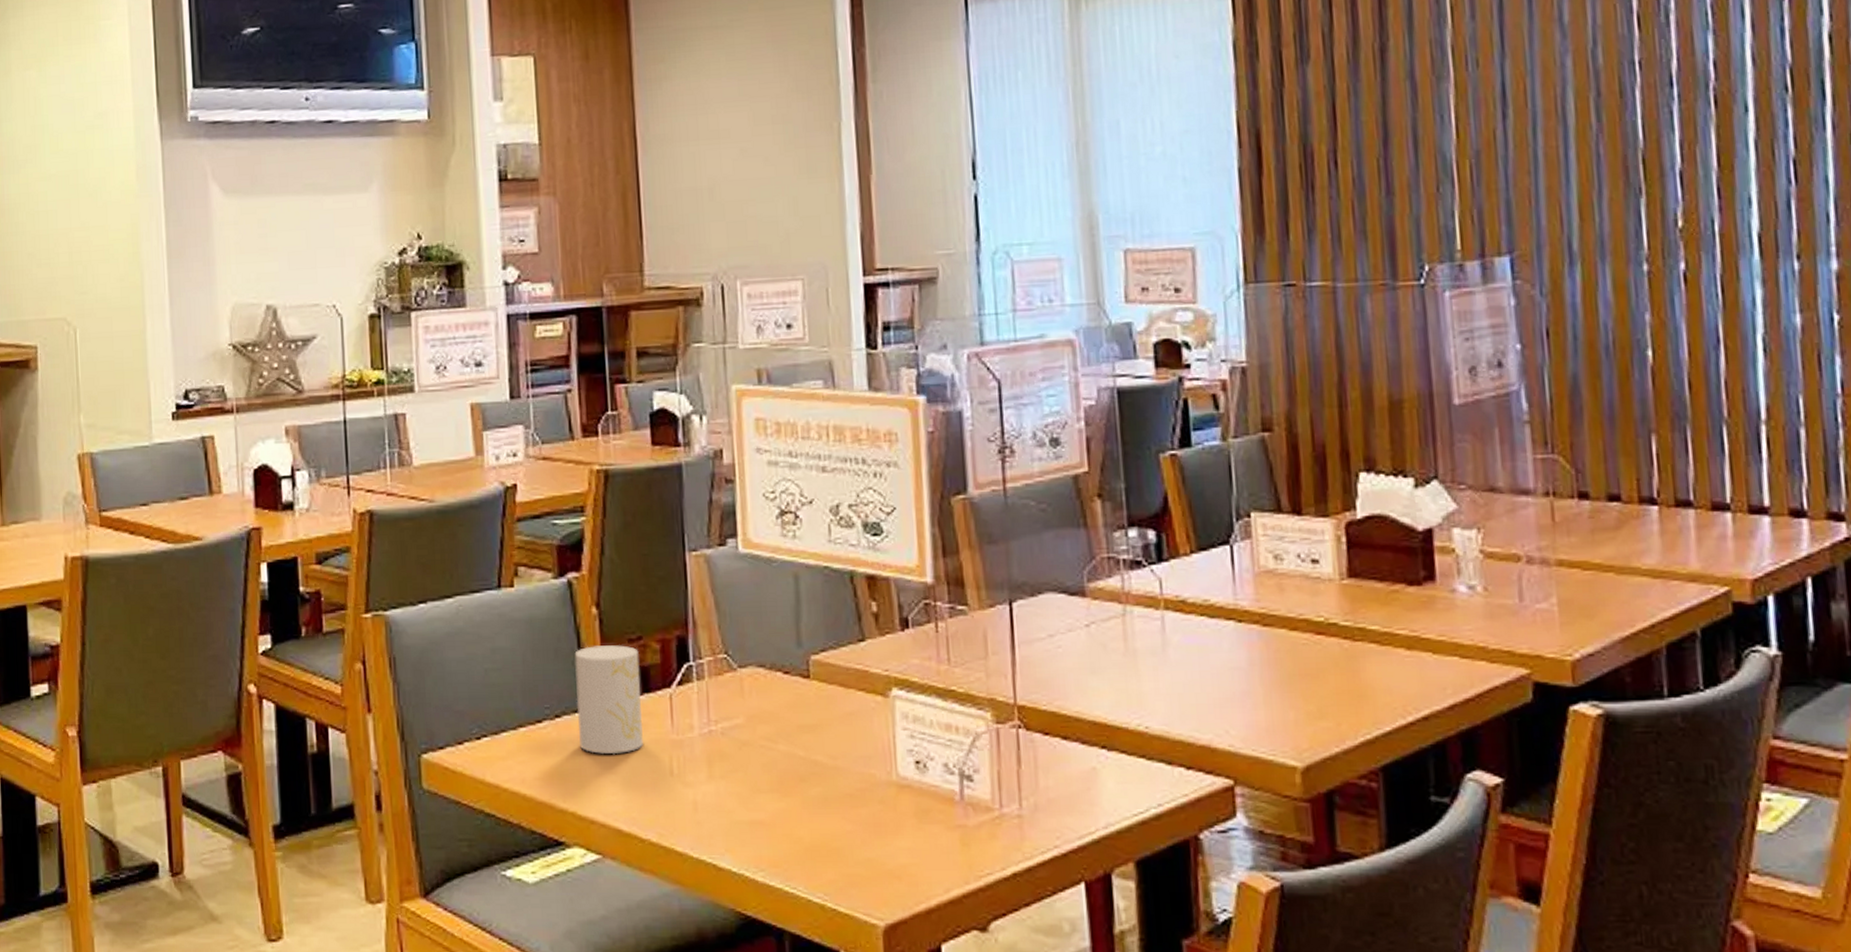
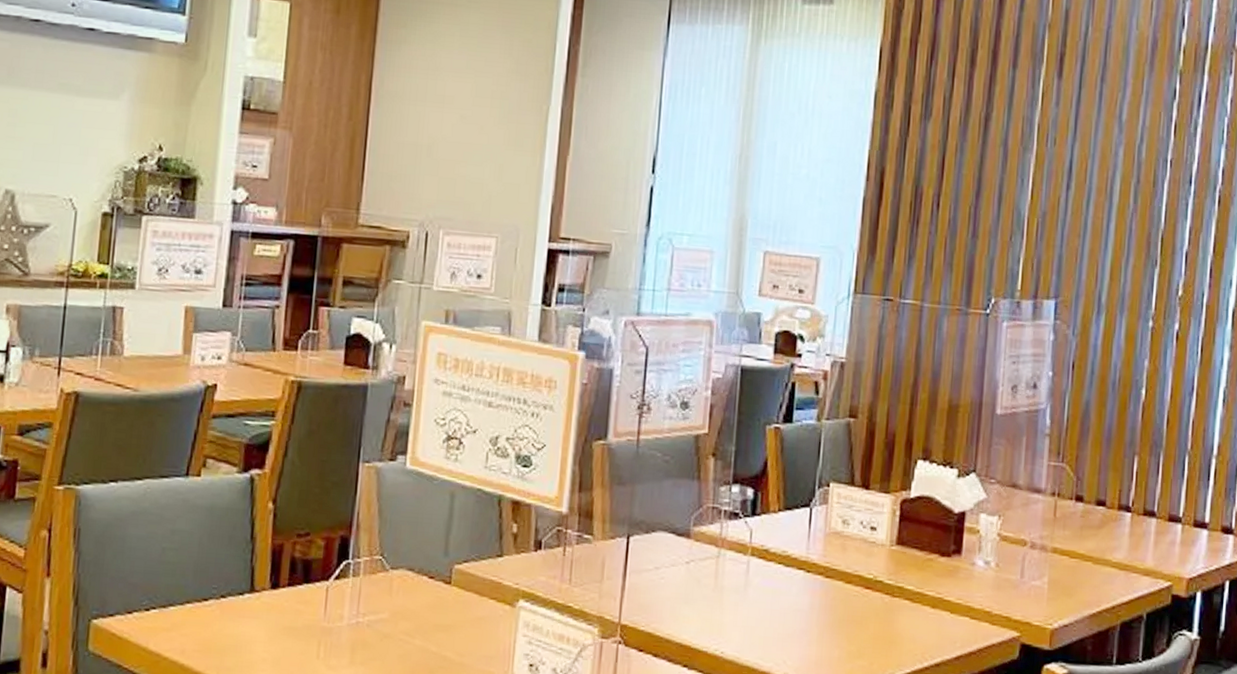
cup: present [574,645,643,755] -> none [239,536,305,636]

